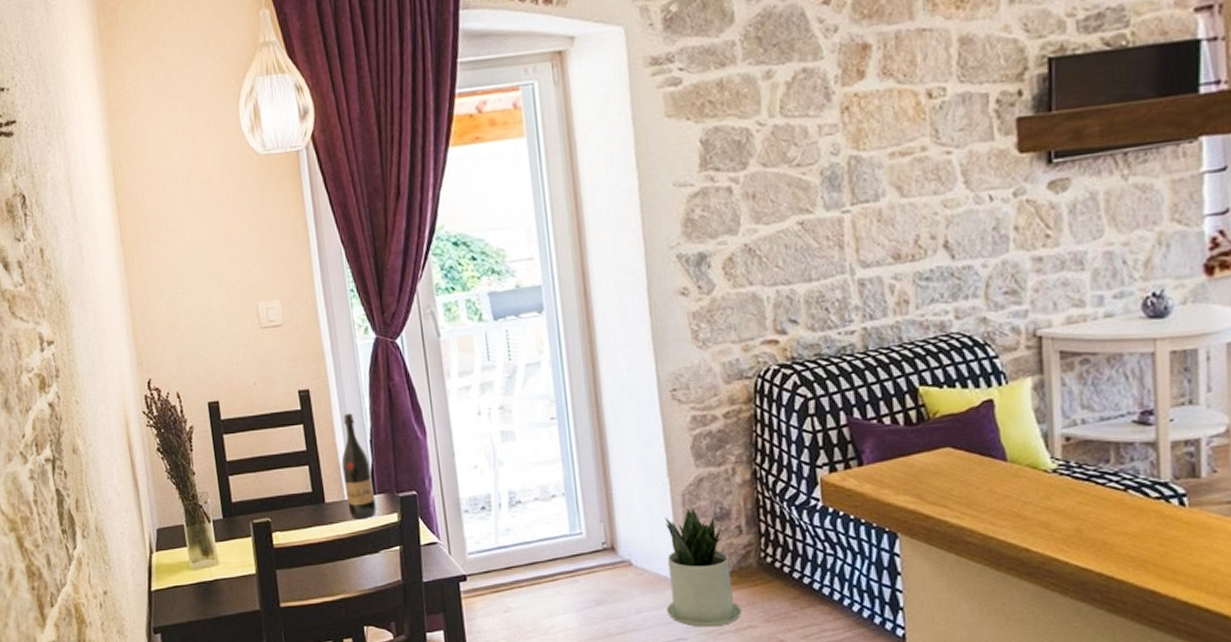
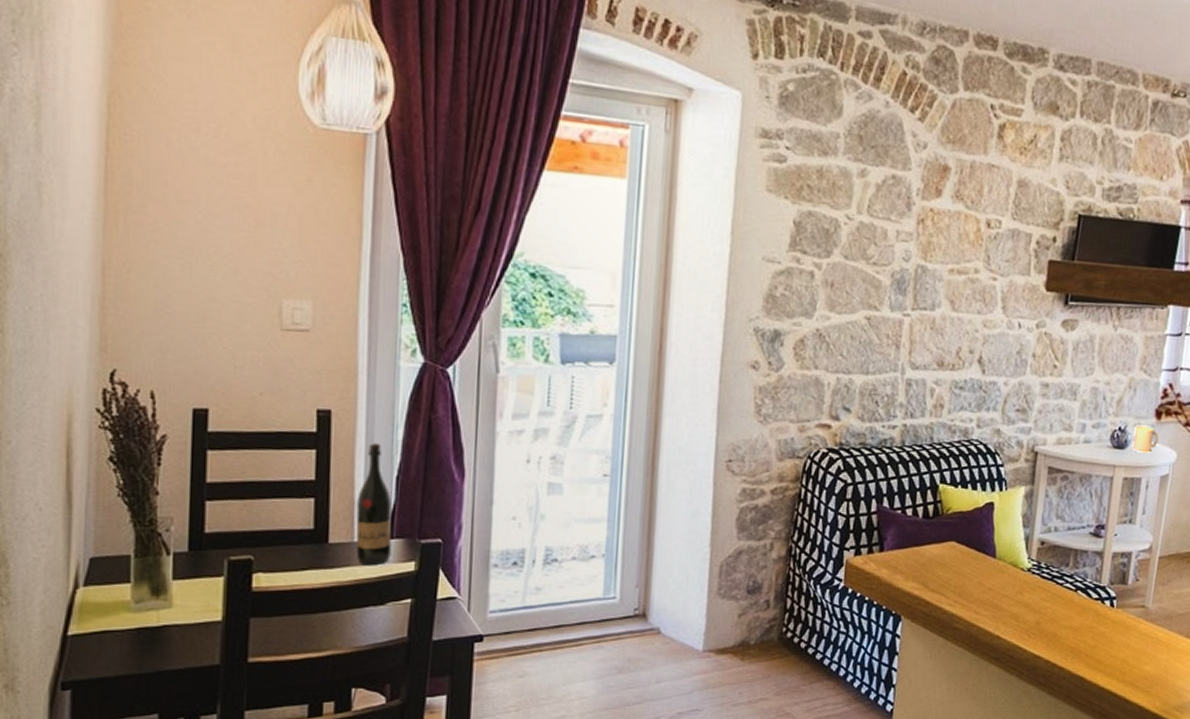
planter: present [664,507,742,627] -> none [685,579,757,699]
cup: none [1176,285,1215,318] -> present [1132,425,1159,453]

